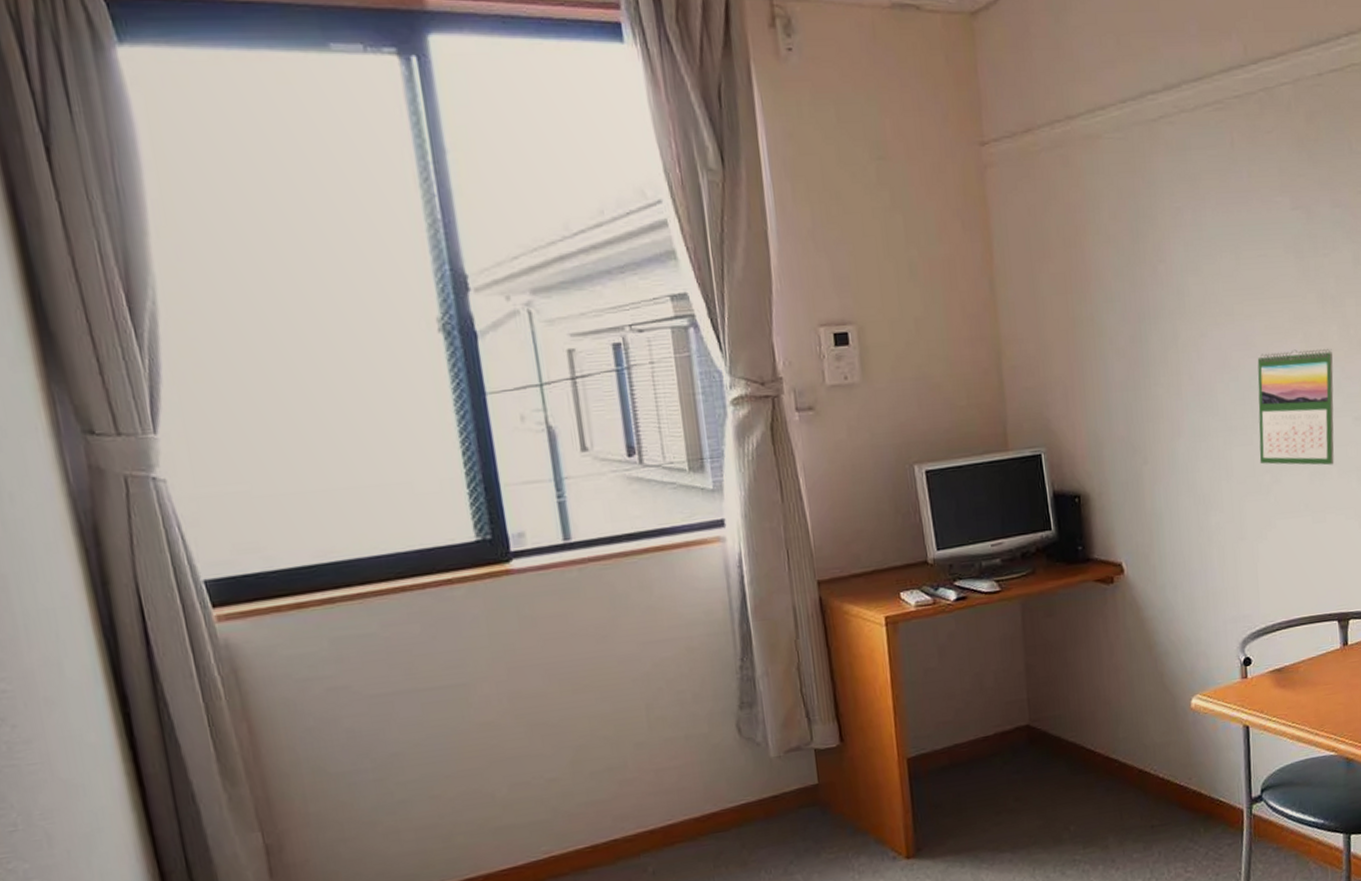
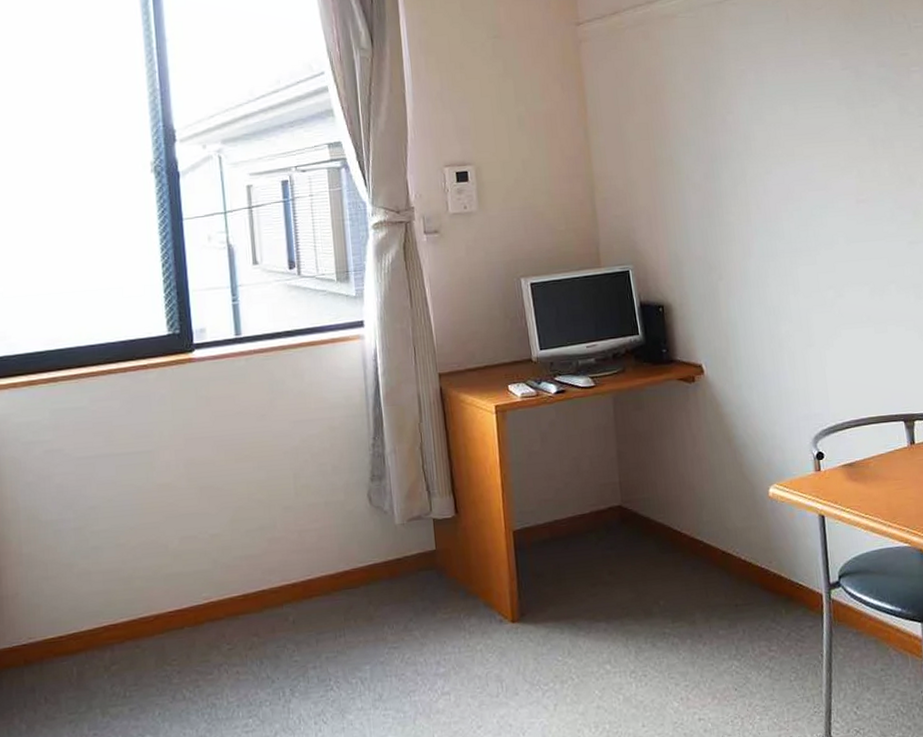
calendar: present [1257,348,1334,466] -> none [817,183,892,283]

